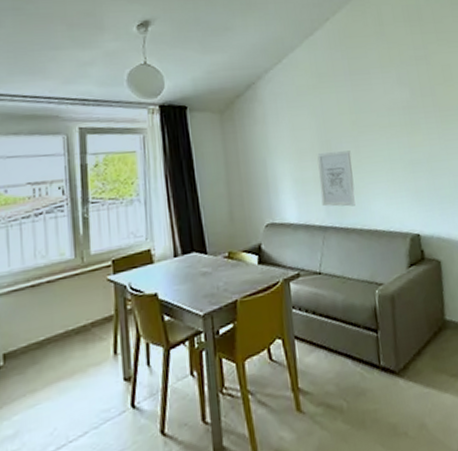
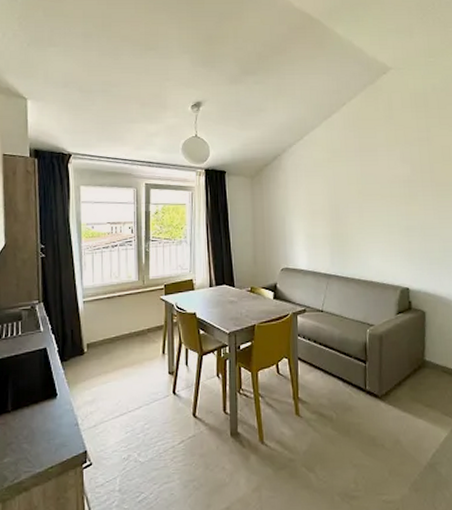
wall art: present [317,150,356,207] -> none [327,214,356,260]

